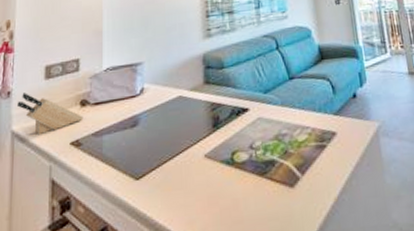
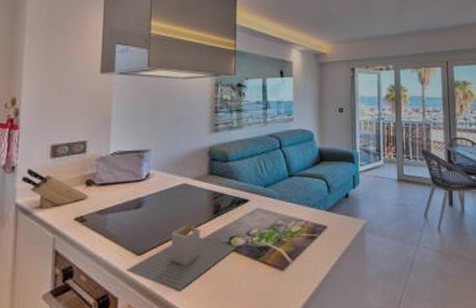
utensil holder: none [126,135,241,218] -> present [127,220,238,291]

